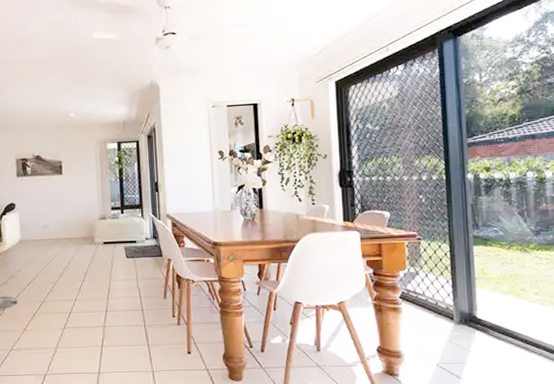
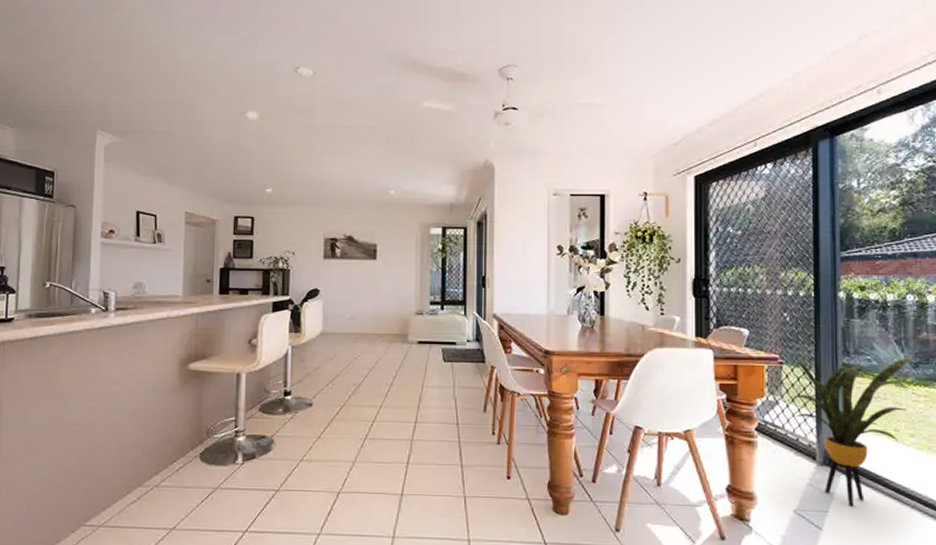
house plant: none [427,225,542,357] -> present [789,357,921,506]

